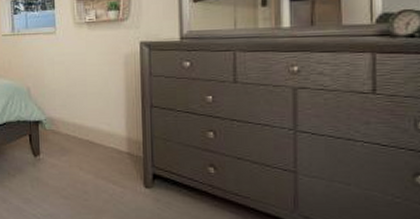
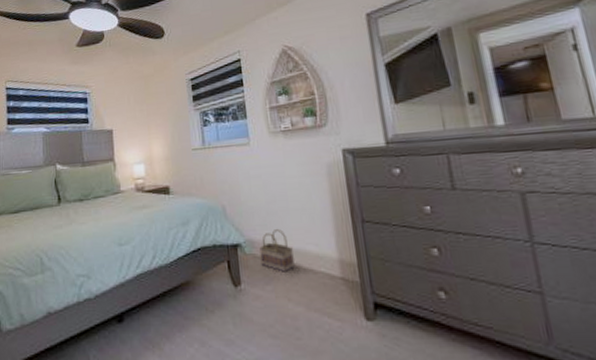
basket: none [58,110,88,146] -> present [259,229,295,272]

